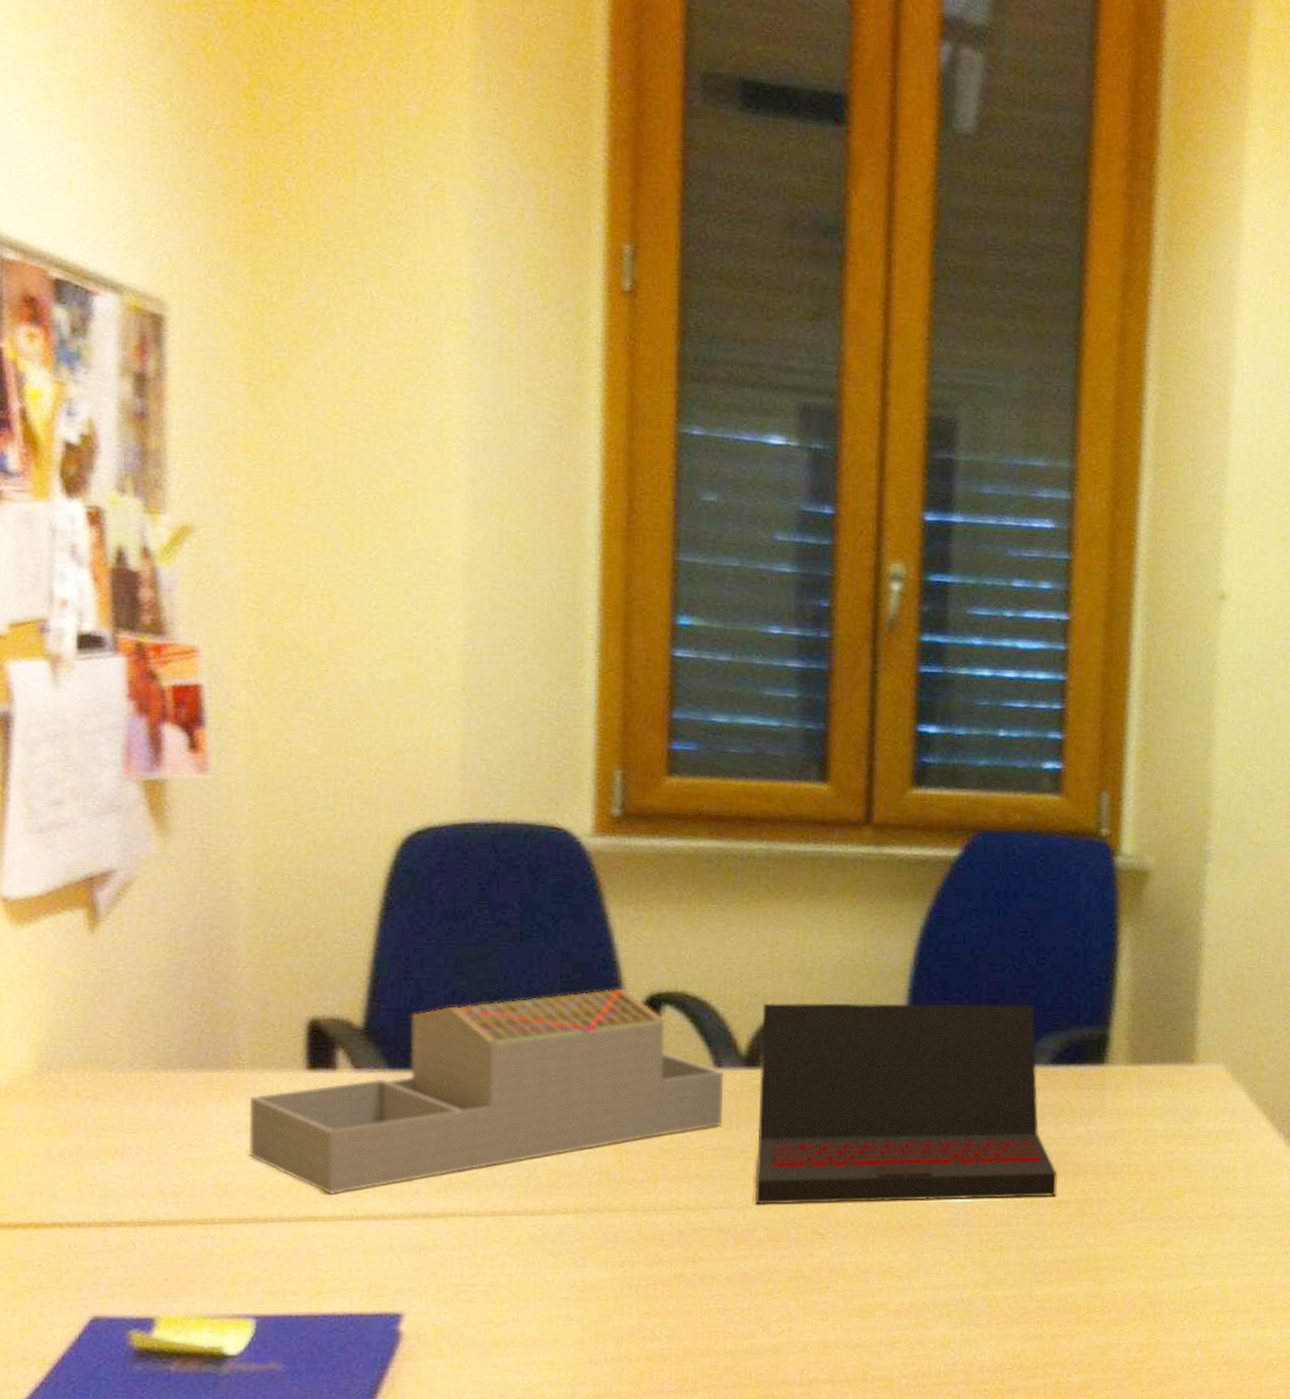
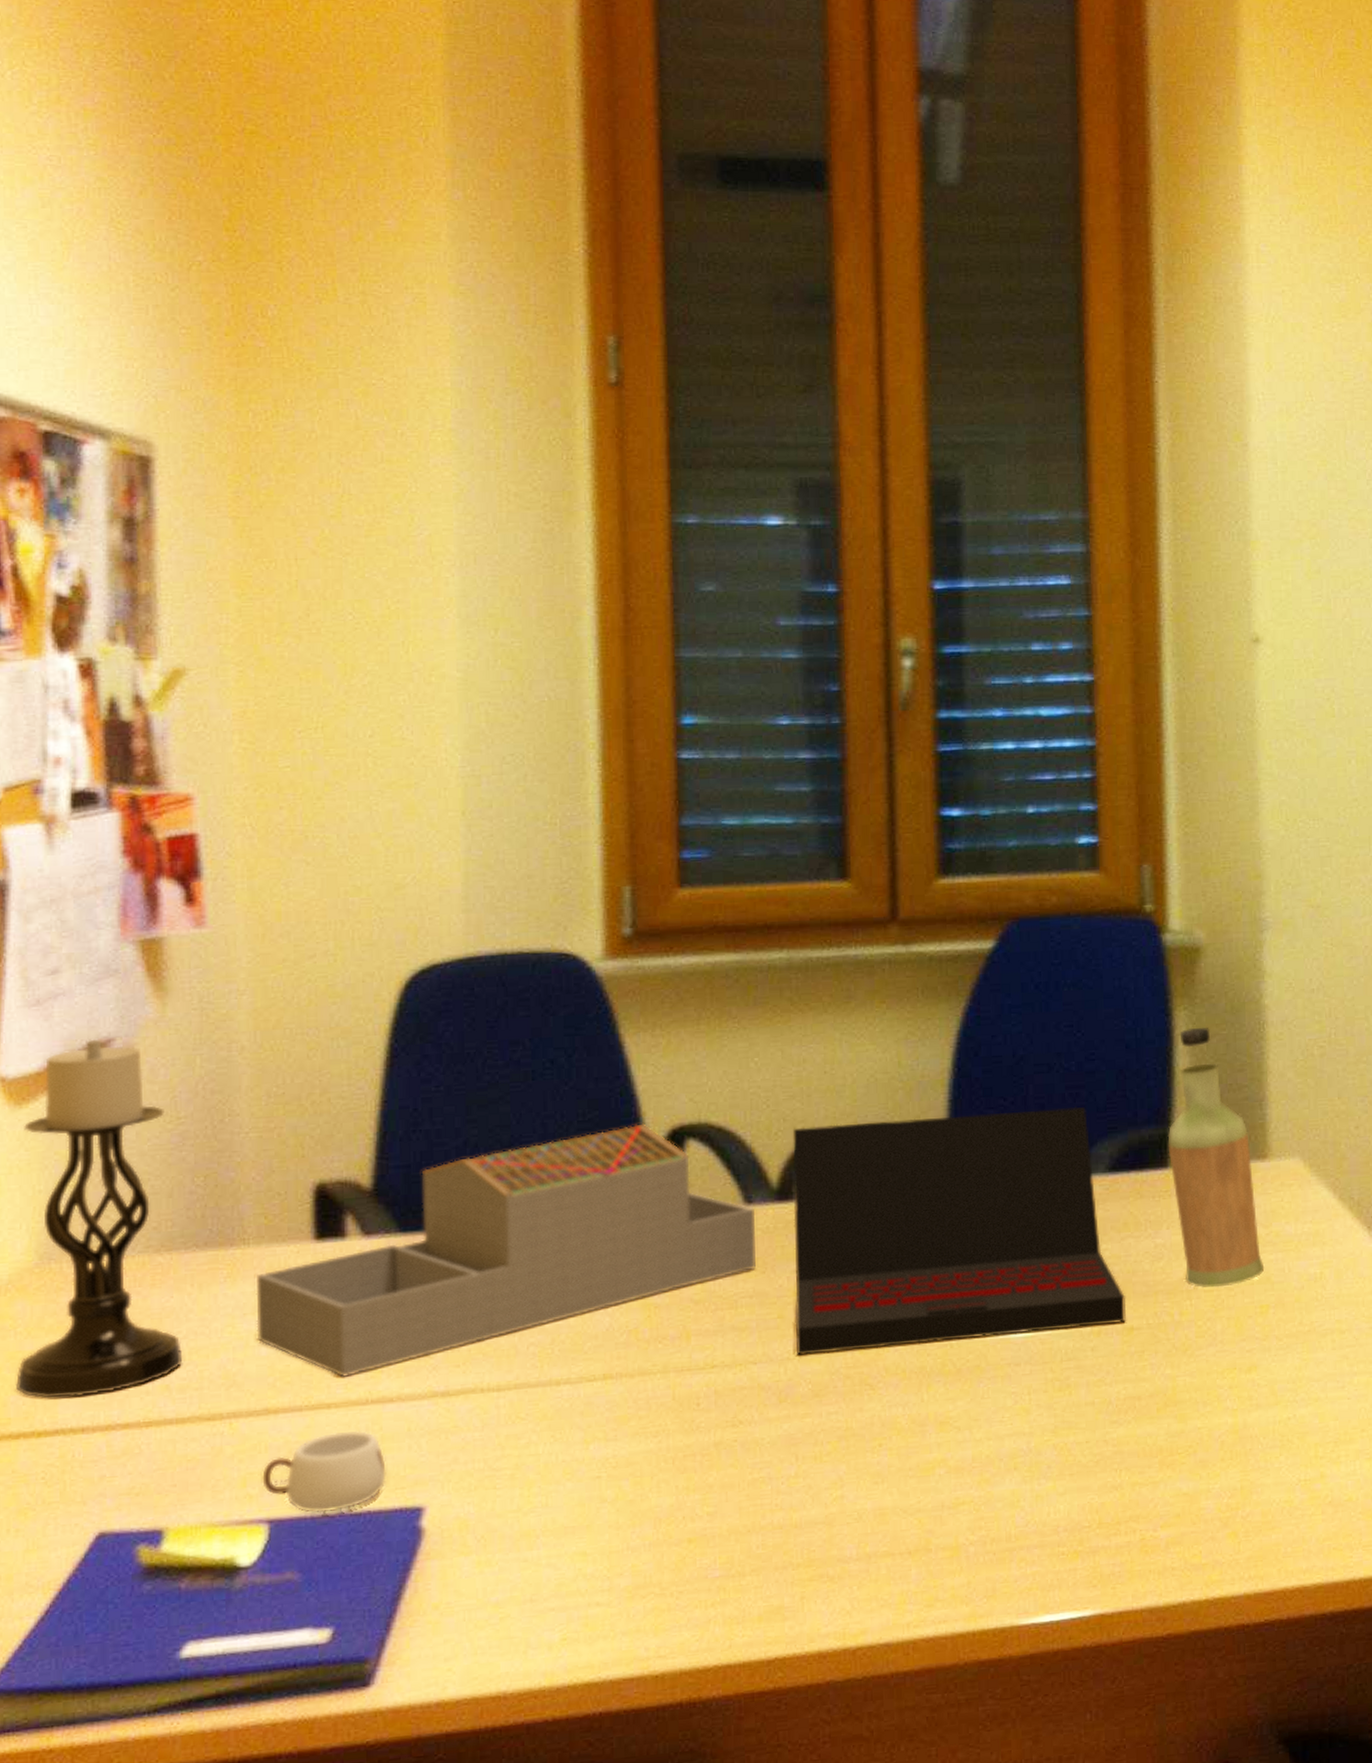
candle holder: none [13,869,177,1194] -> present [15,1039,183,1398]
mug: none [249,1242,370,1313] -> present [261,1430,388,1514]
bottle: none [1105,942,1184,1172] -> present [1167,1027,1265,1289]

